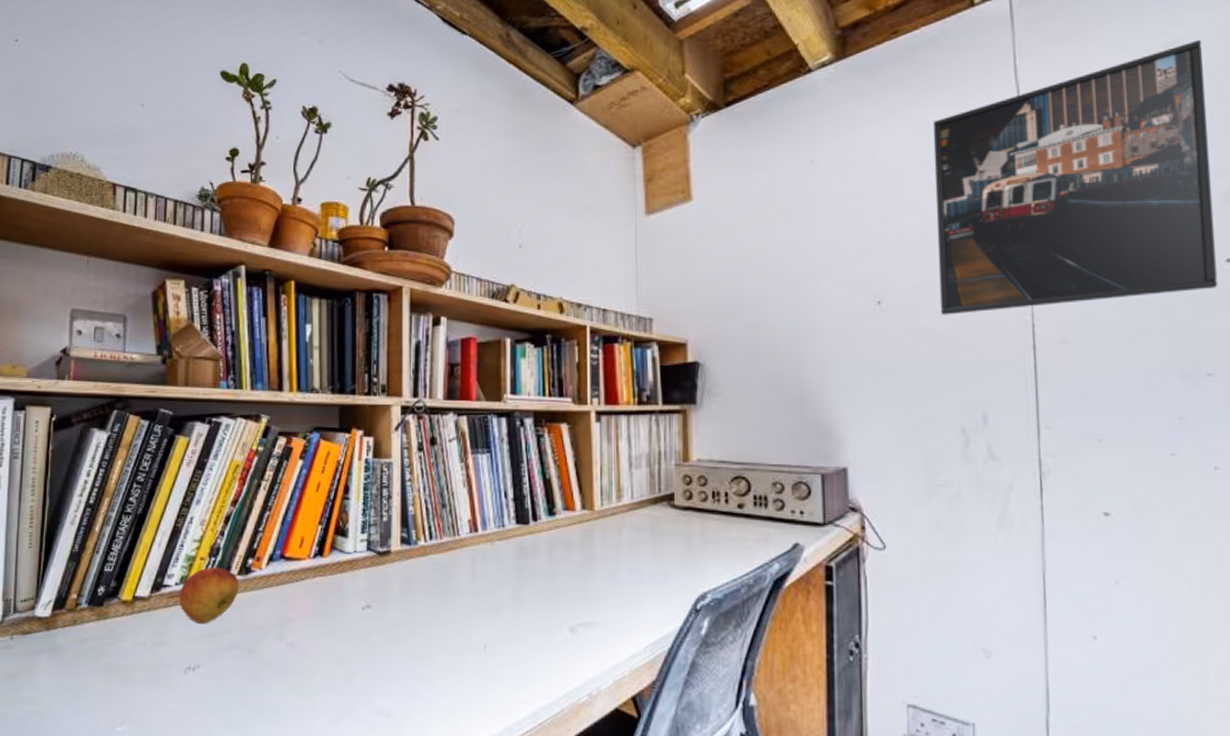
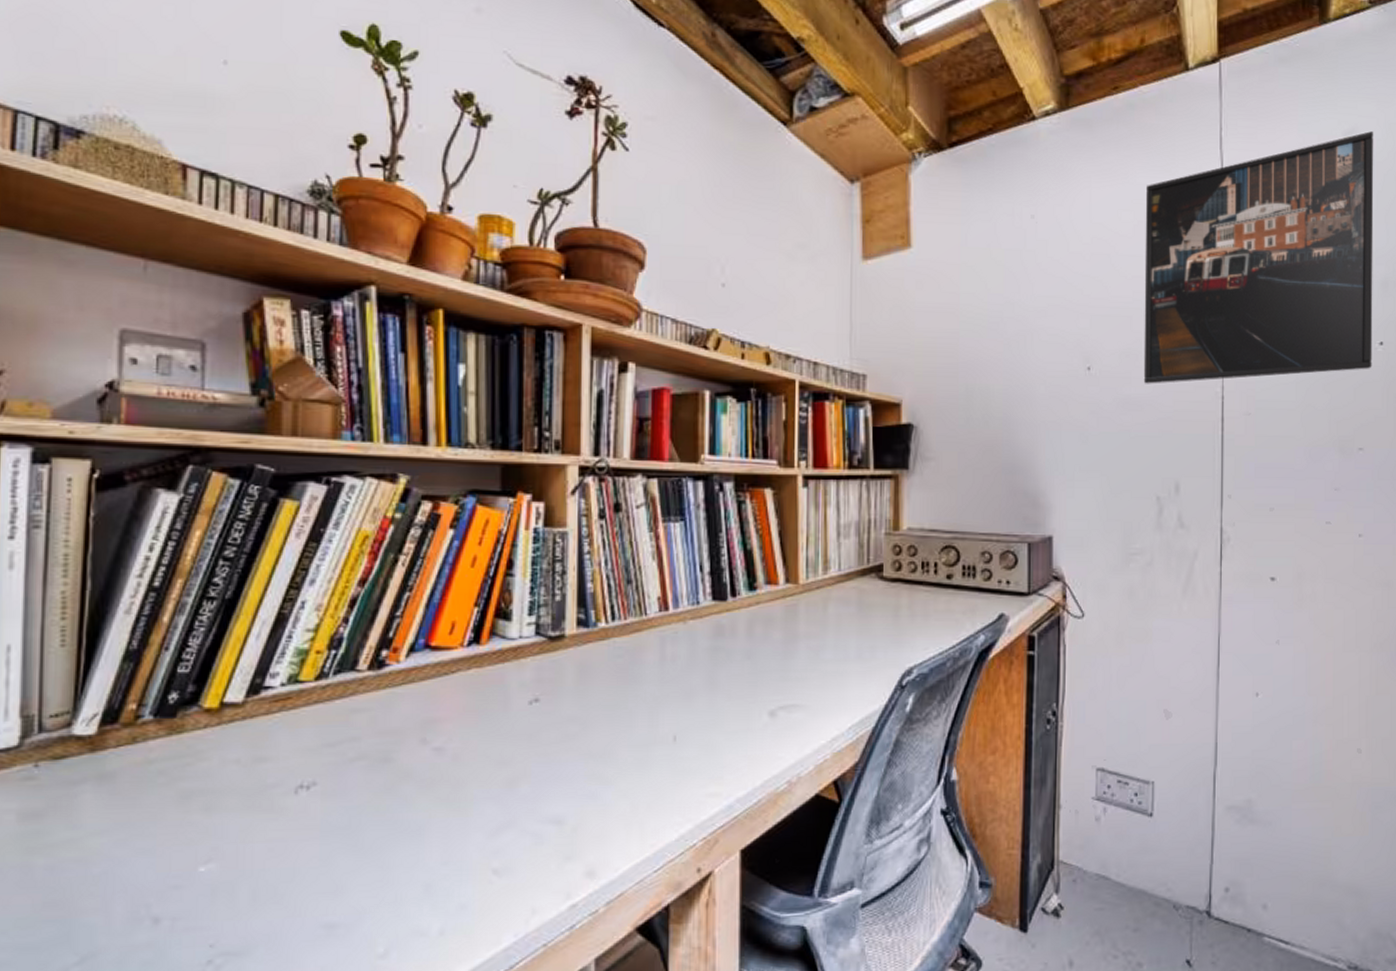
fruit: present [178,567,240,625] -> none [286,662,371,733]

